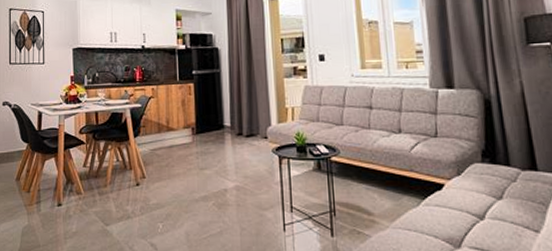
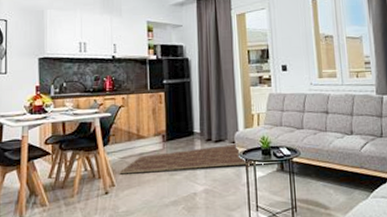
rug: none [150,139,289,167] -> present [119,143,255,175]

